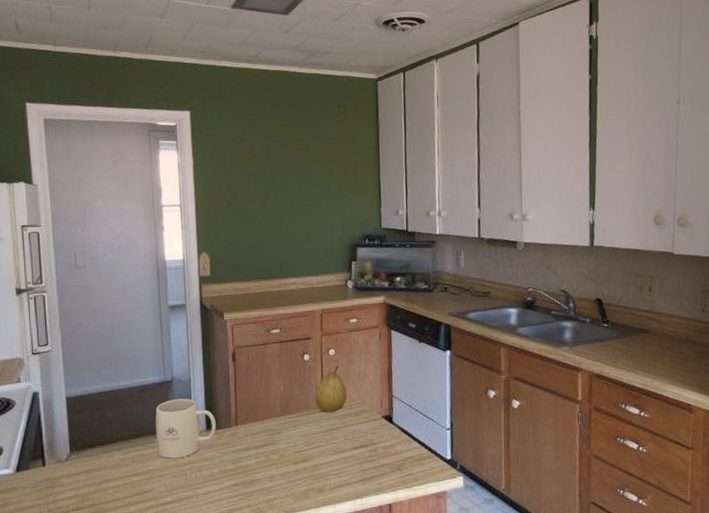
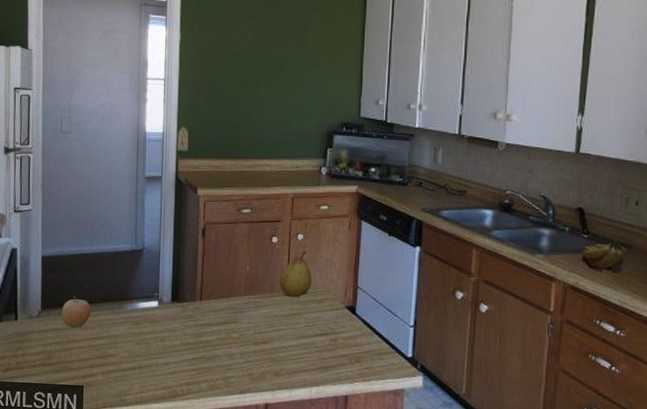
fruit: none [91,435,124,467] -> present [61,296,92,327]
mug: present [155,398,217,459] -> none [122,268,182,327]
fruit: none [601,324,645,358] -> present [579,238,627,273]

